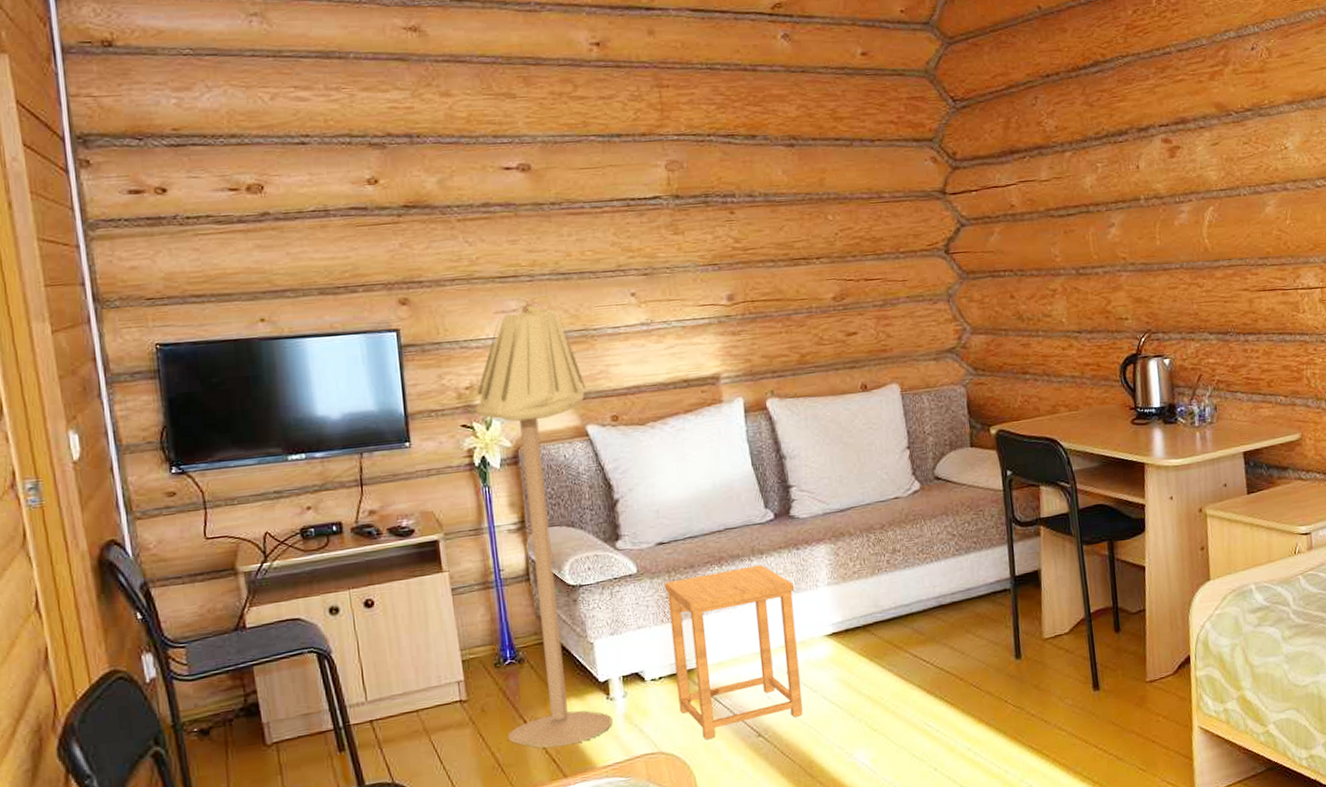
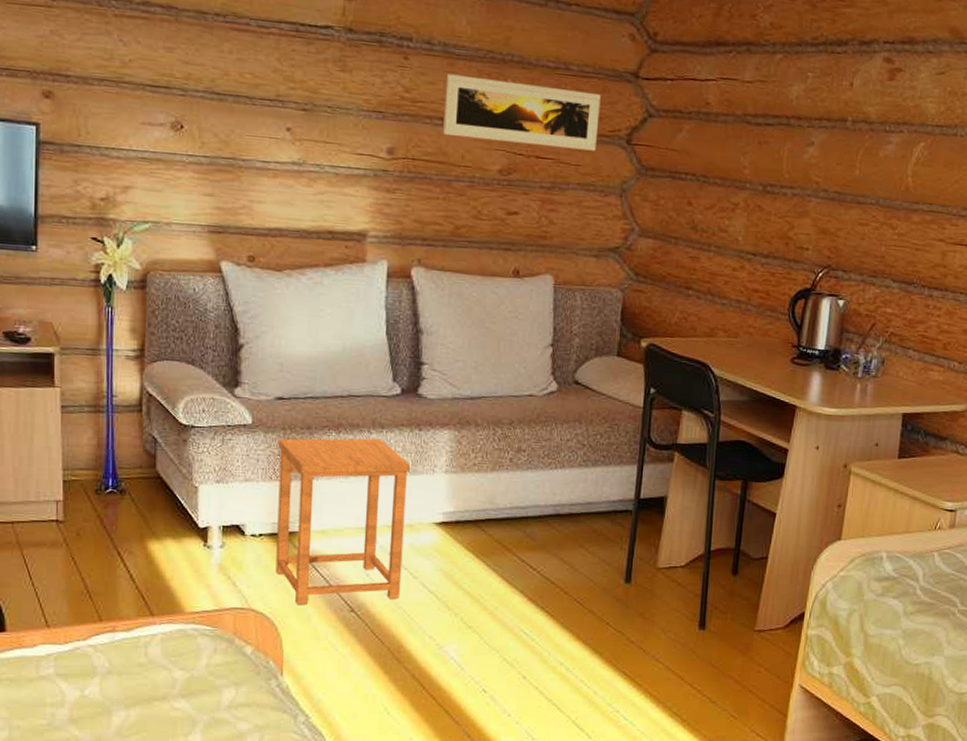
floor lamp: present [475,305,613,749] -> none [99,121,225,585]
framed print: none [771,214,919,275] -> present [443,74,601,151]

